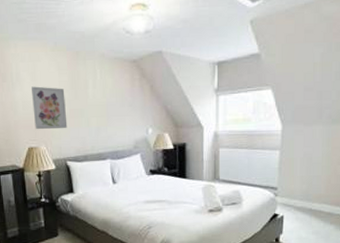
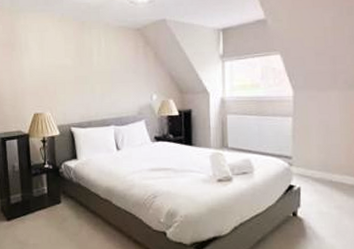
wall art: present [32,86,68,130] -> none [39,55,72,97]

